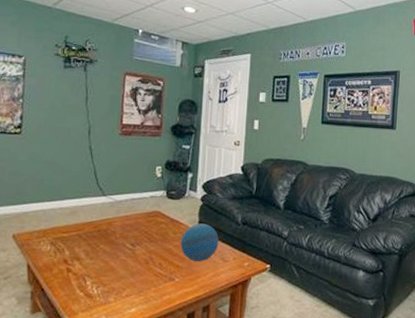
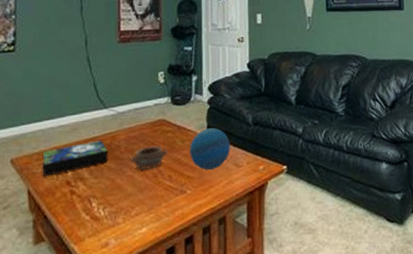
book: none [42,224,104,253] -> present [42,140,108,176]
pottery: none [124,235,160,256] -> present [130,146,167,170]

